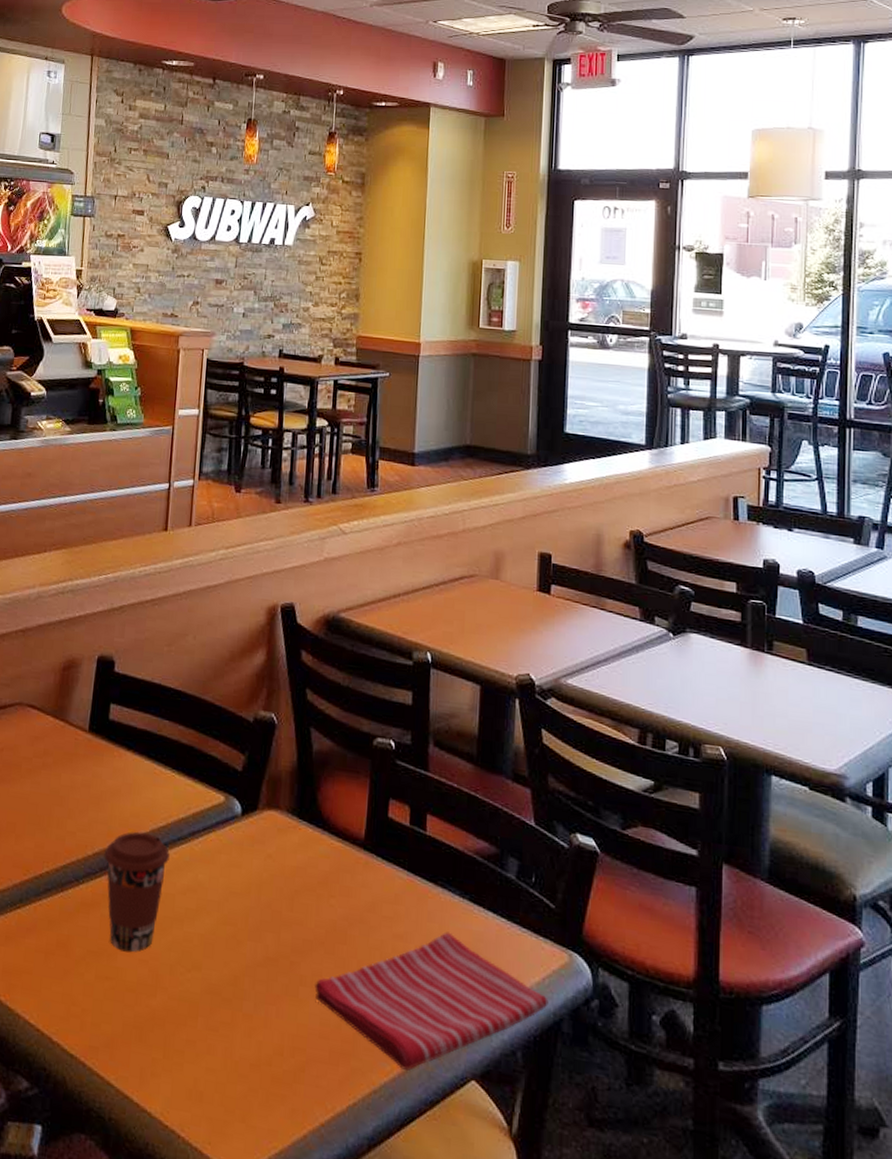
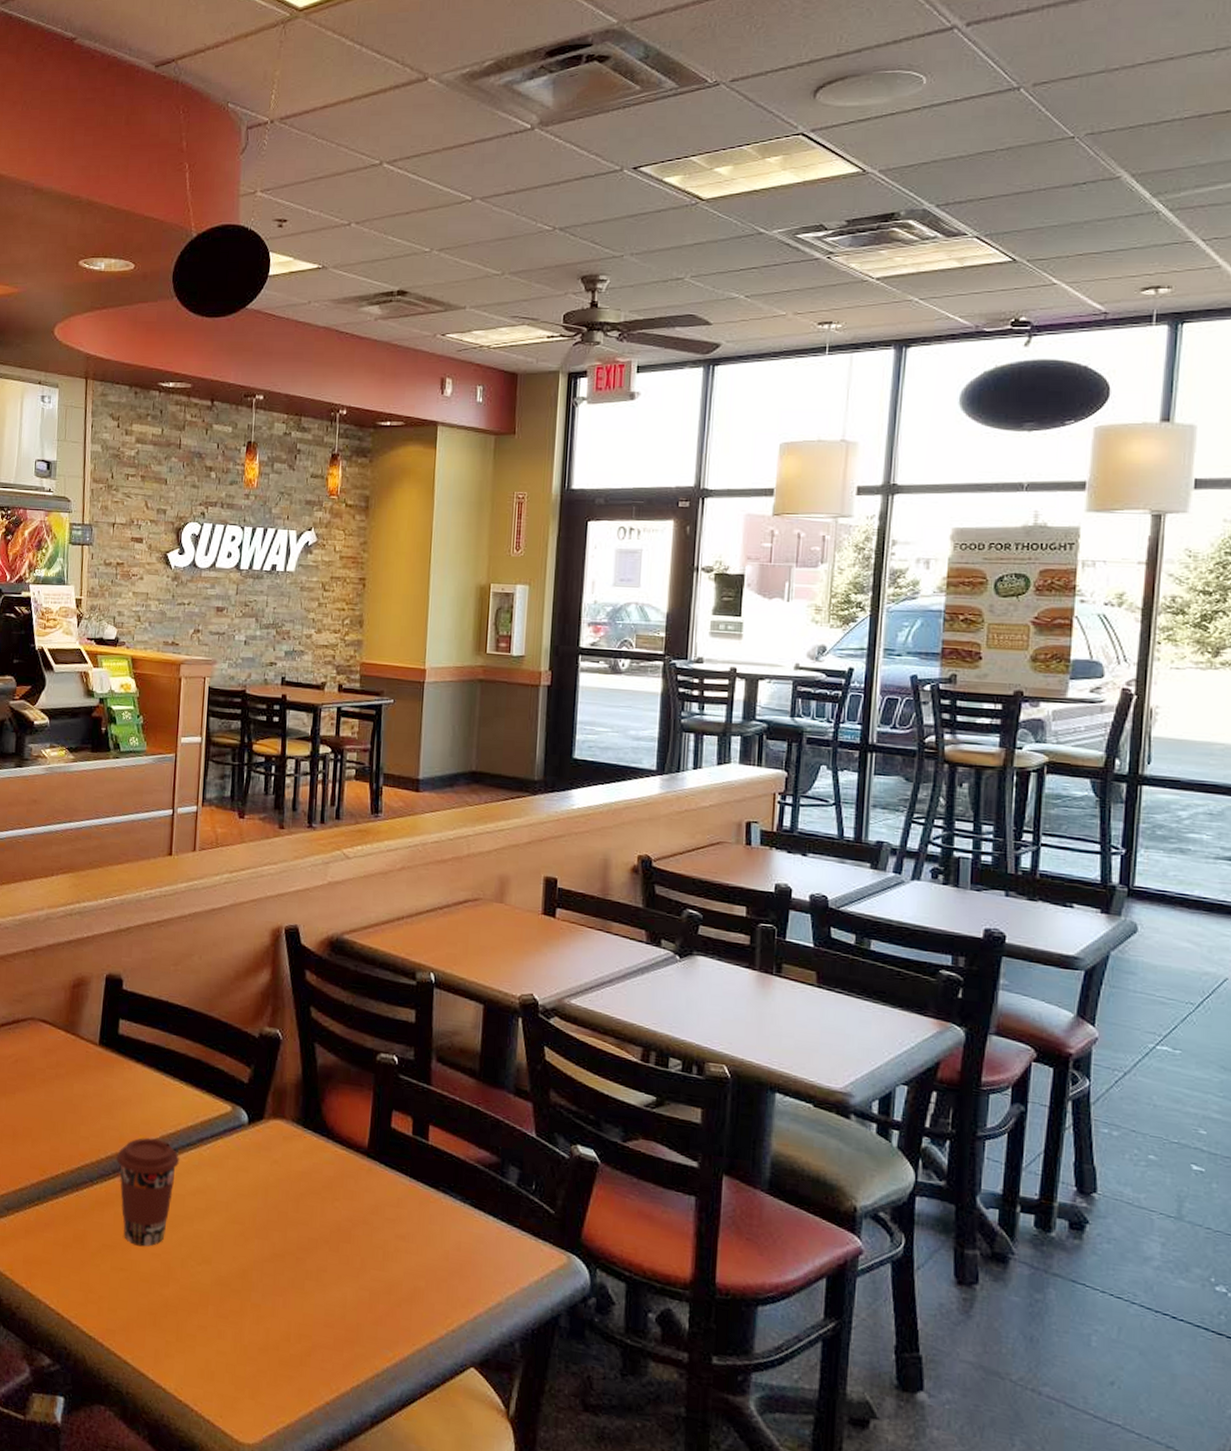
dish towel: present [314,931,549,1071] -> none [320,1233,547,1358]

